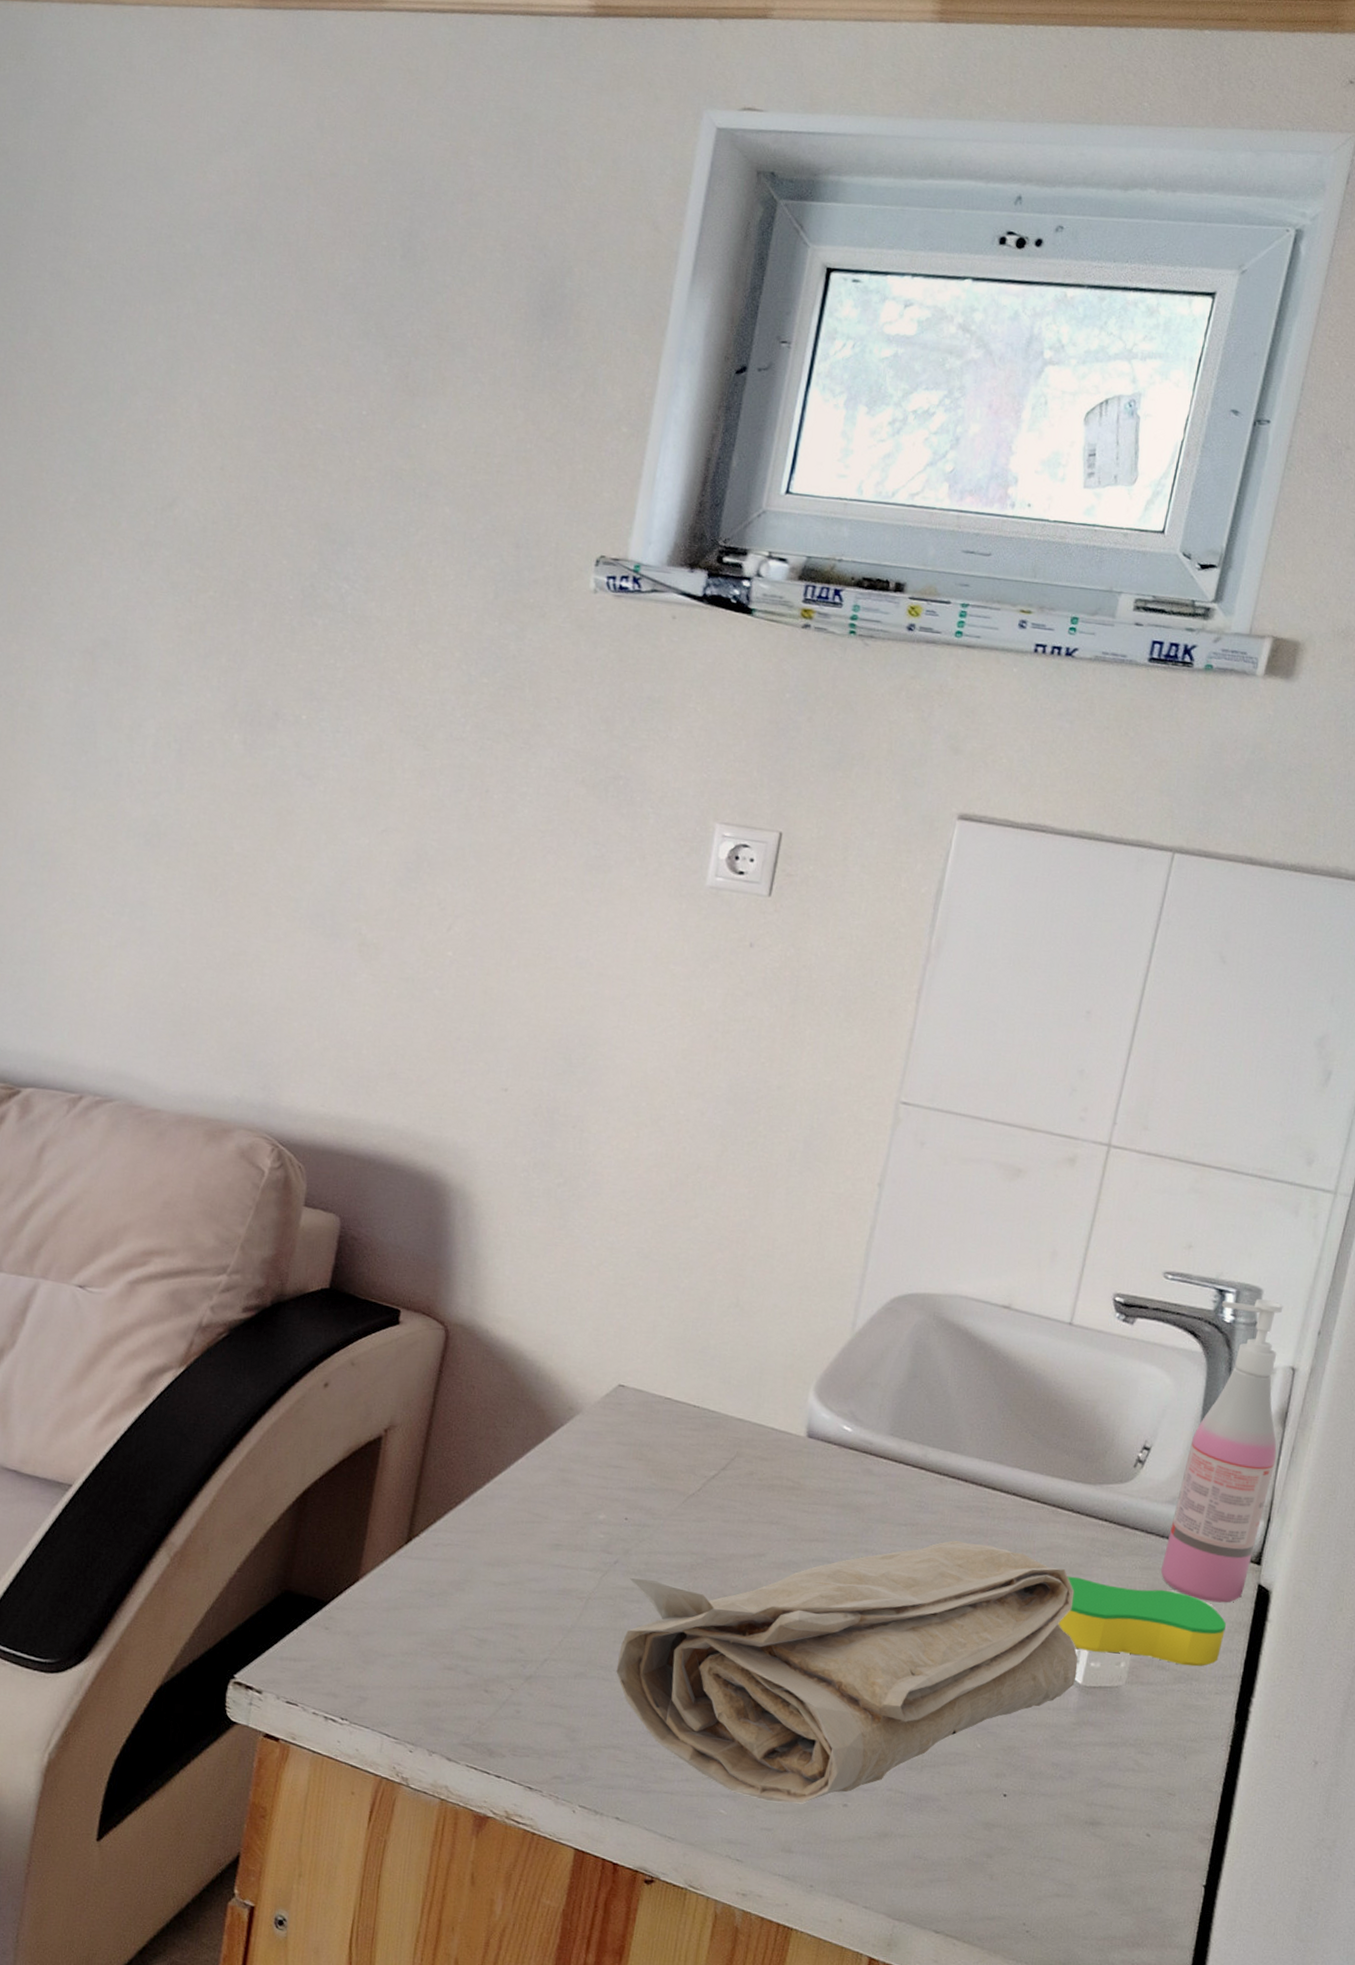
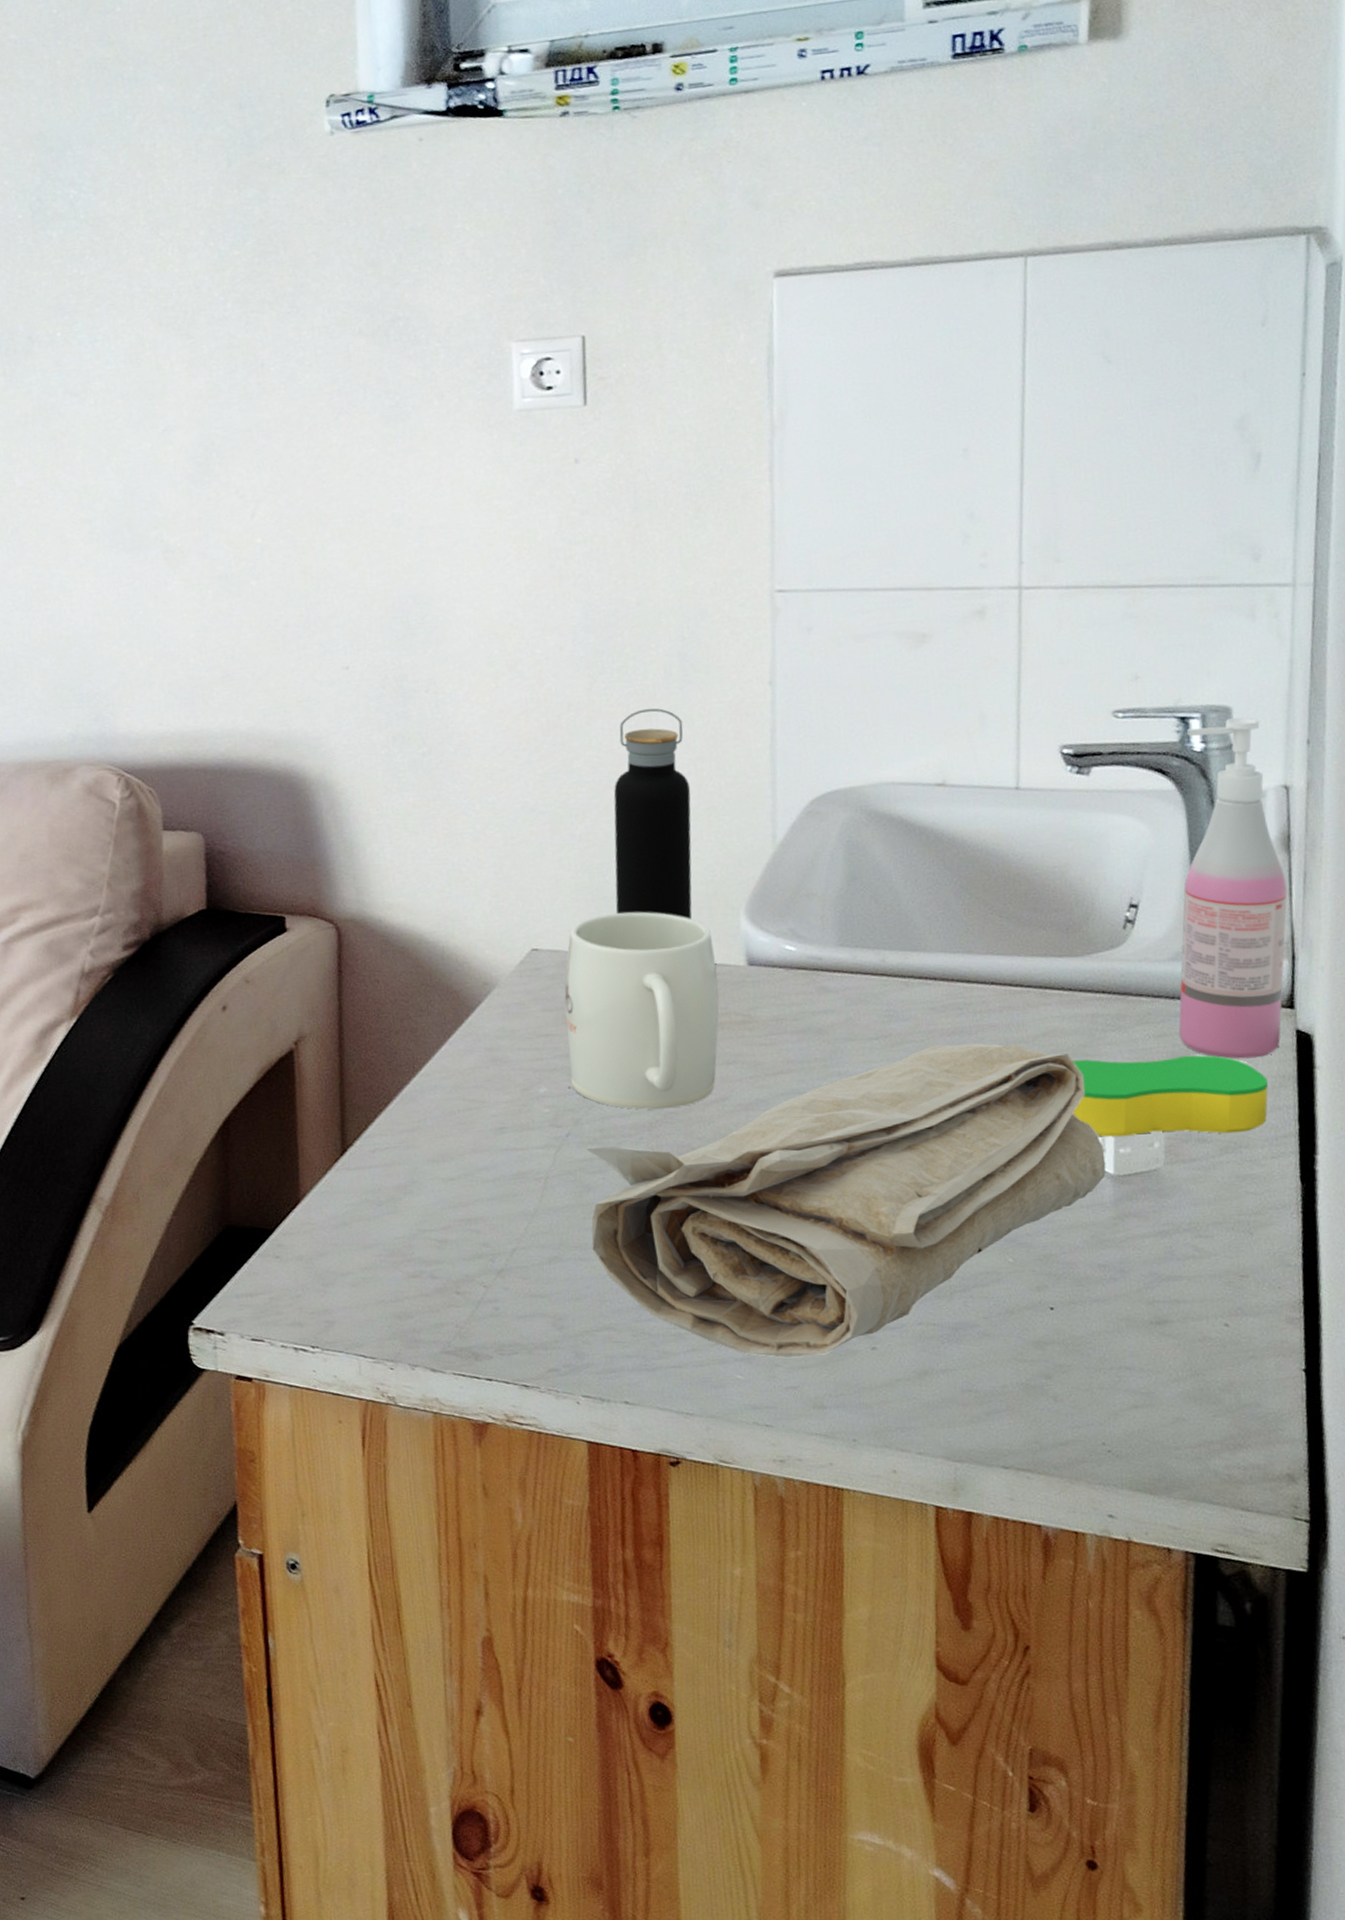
mug: none [629,1365,782,1555] -> present [564,911,719,1110]
water bottle: none [701,1184,796,1386] -> present [613,708,692,920]

